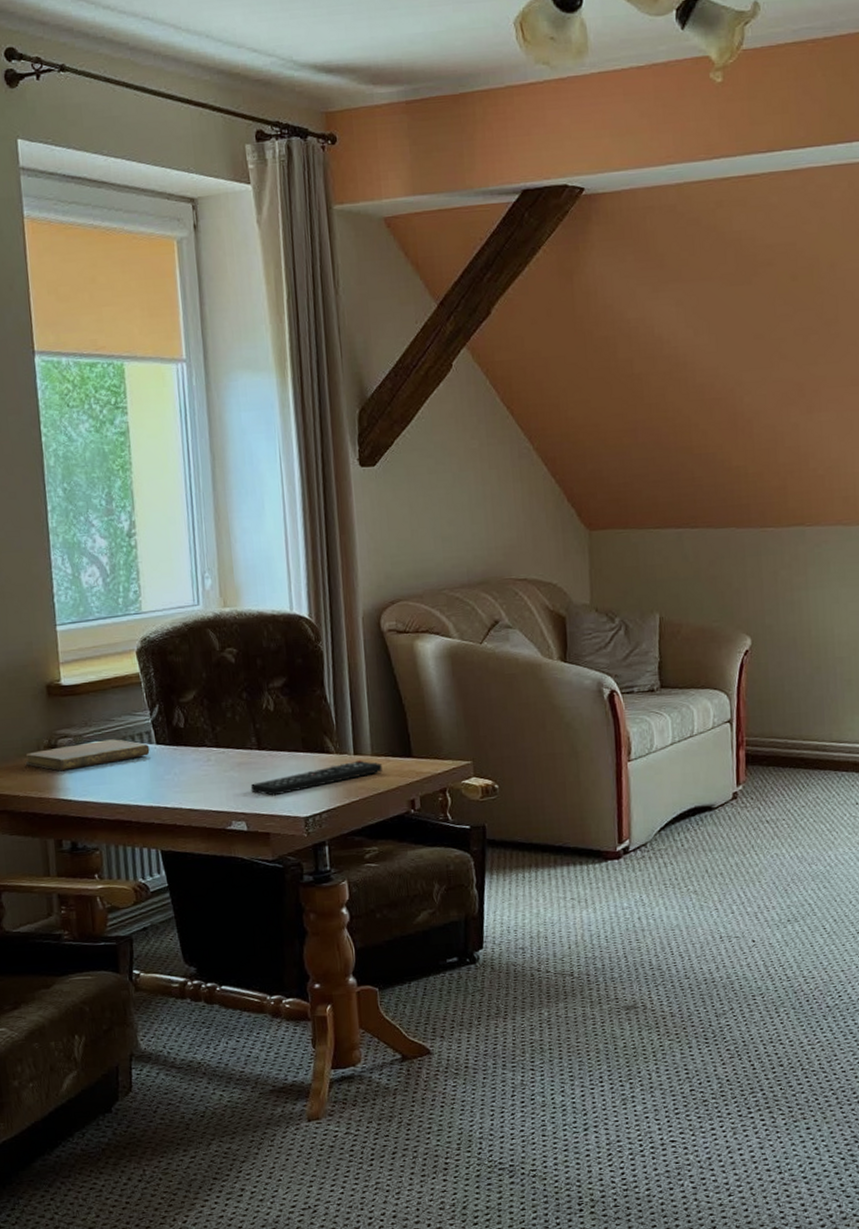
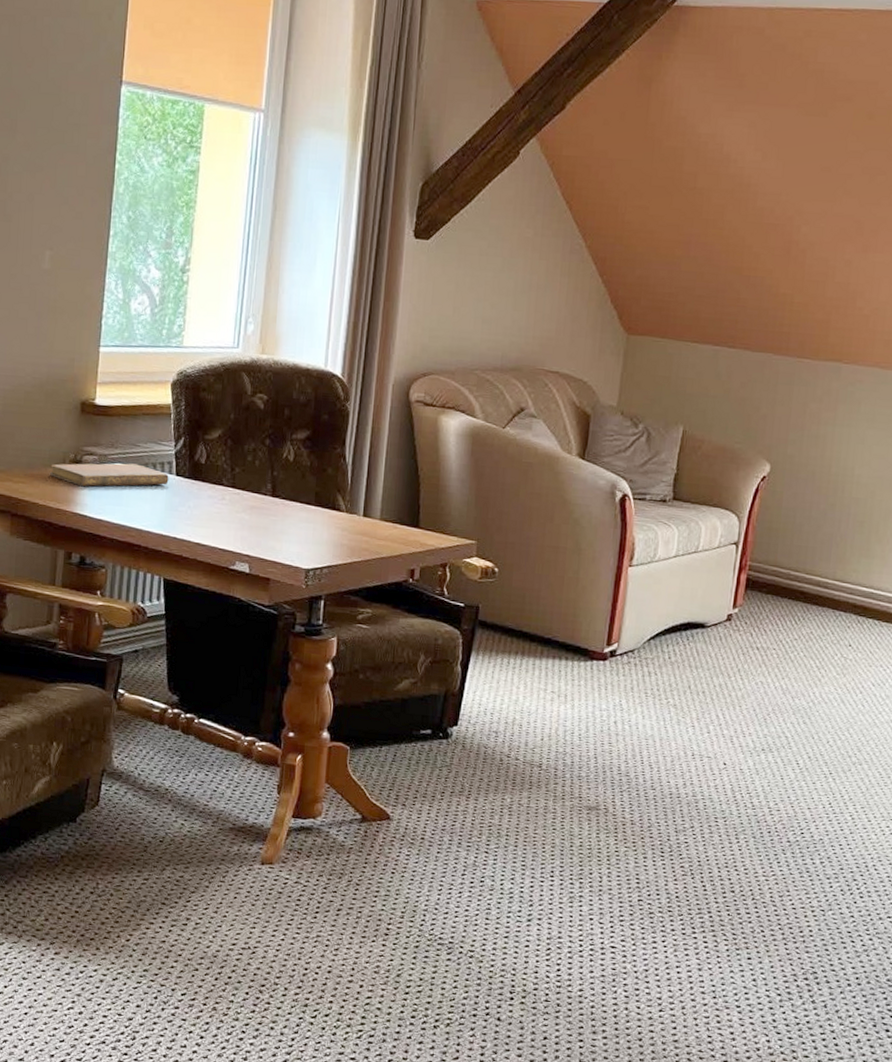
remote control: present [250,760,382,796] -> none [258,522,389,544]

